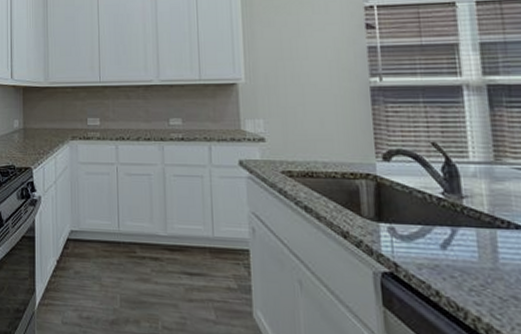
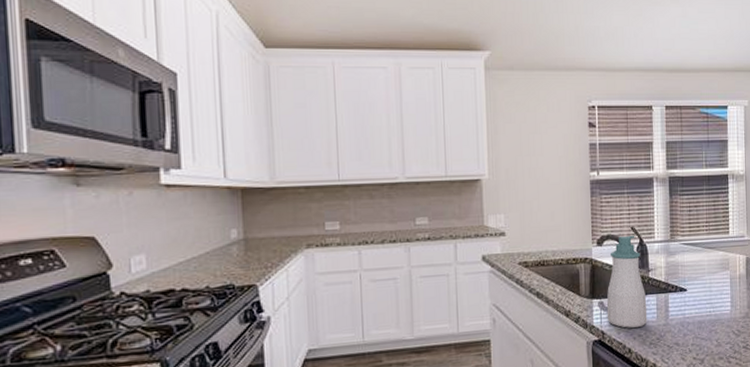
soap bottle: none [399,152,464,267] -> present [606,235,648,328]

